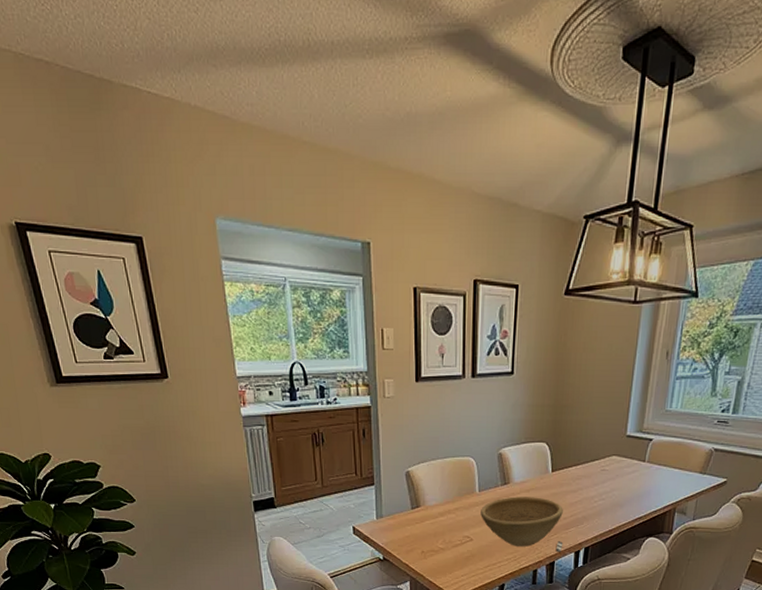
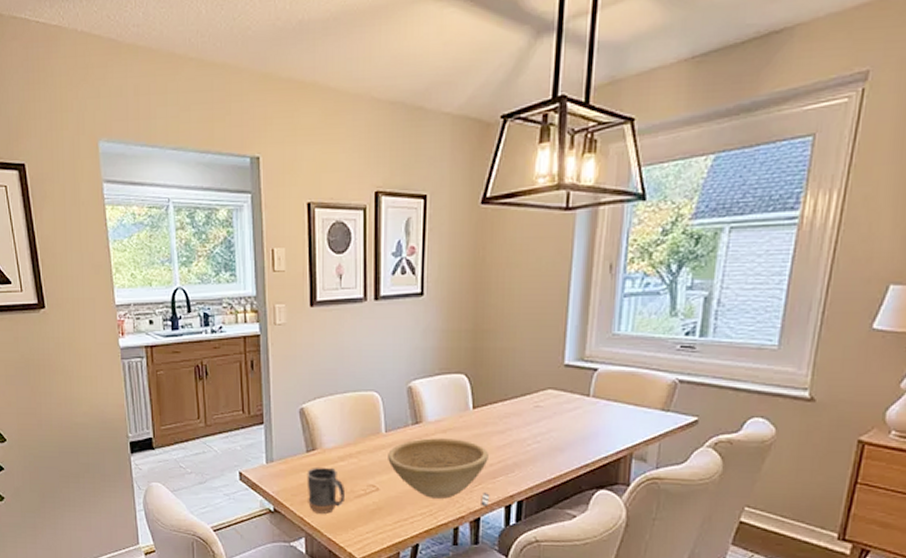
mug: none [411,521,445,561] -> present [307,466,346,514]

